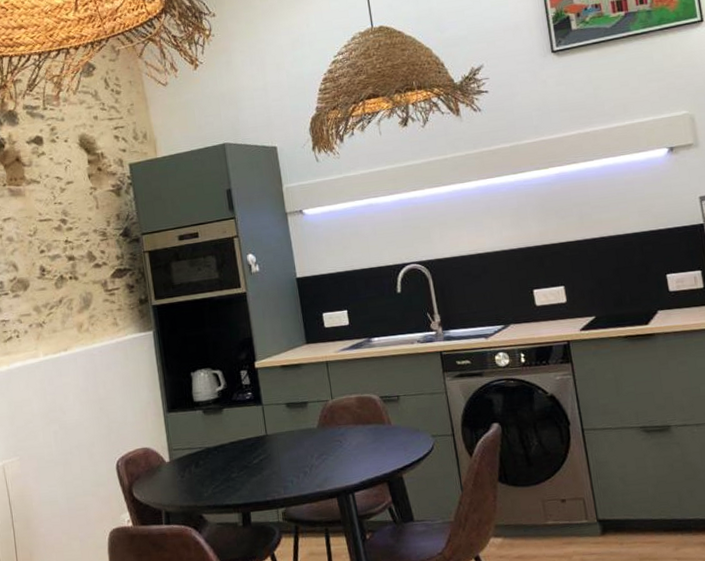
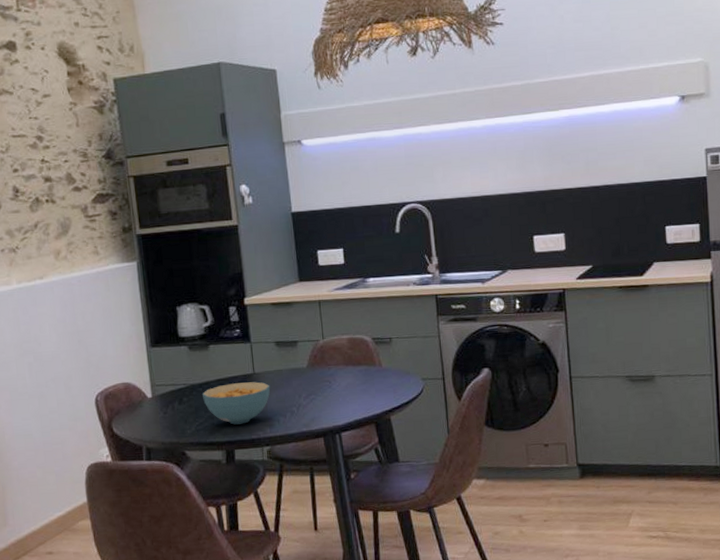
cereal bowl: none [218,443,283,487] -> present [202,382,271,425]

